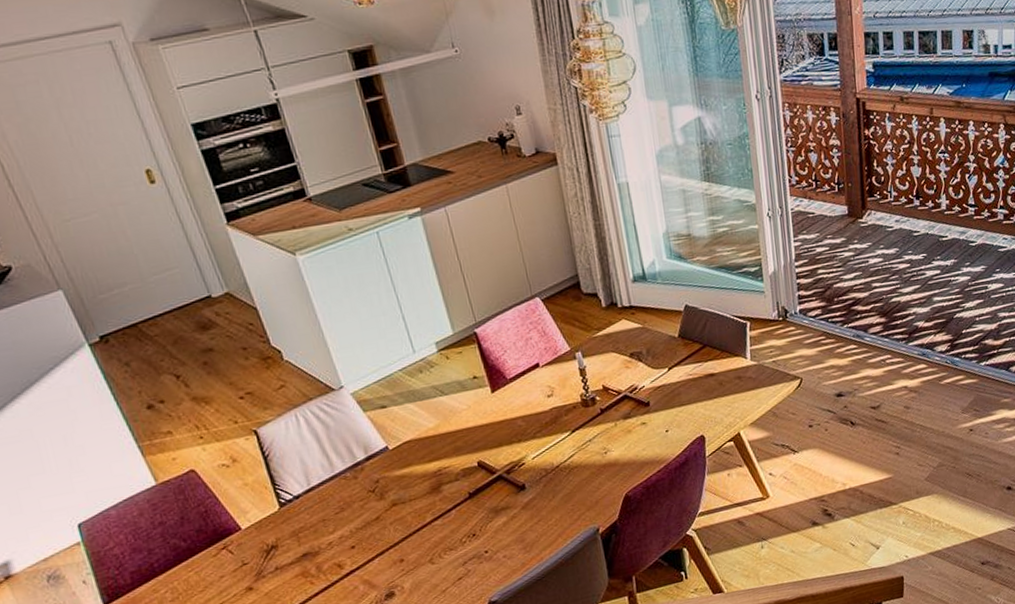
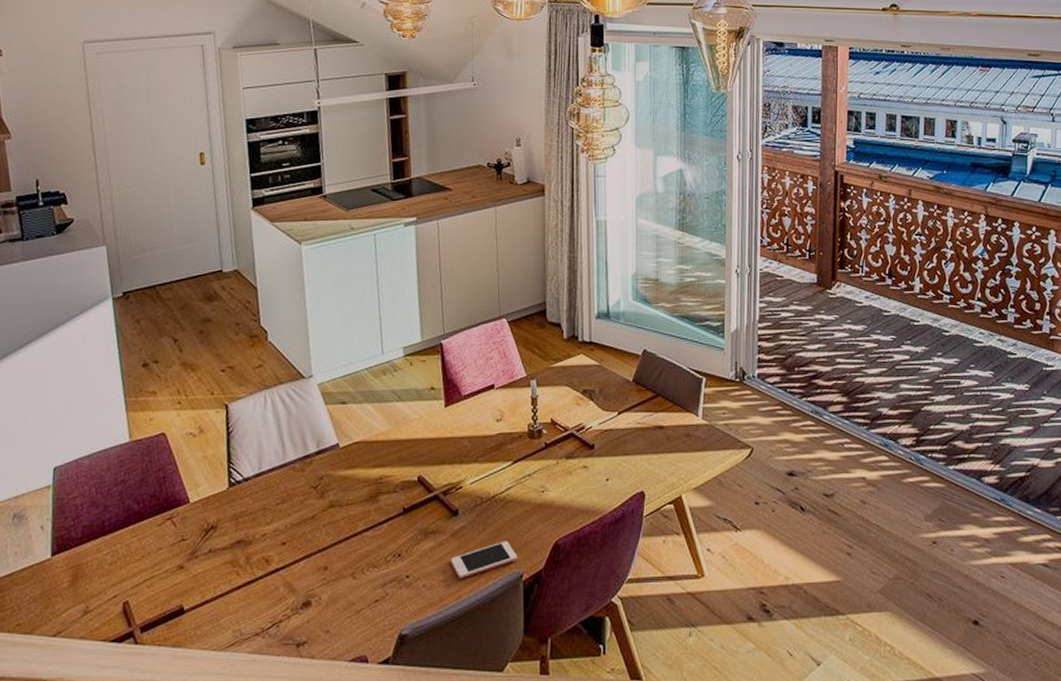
cell phone: none [525,502,591,544] -> present [450,541,517,579]

